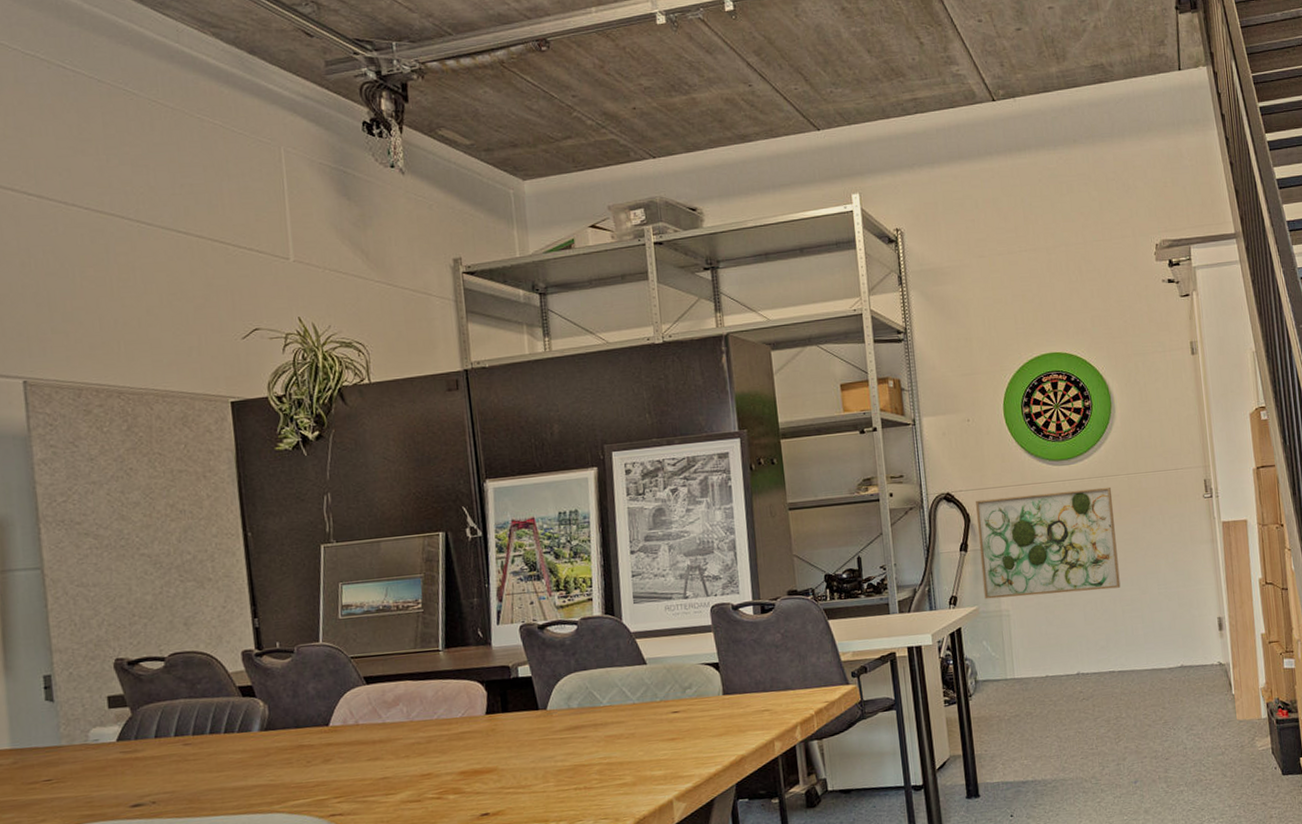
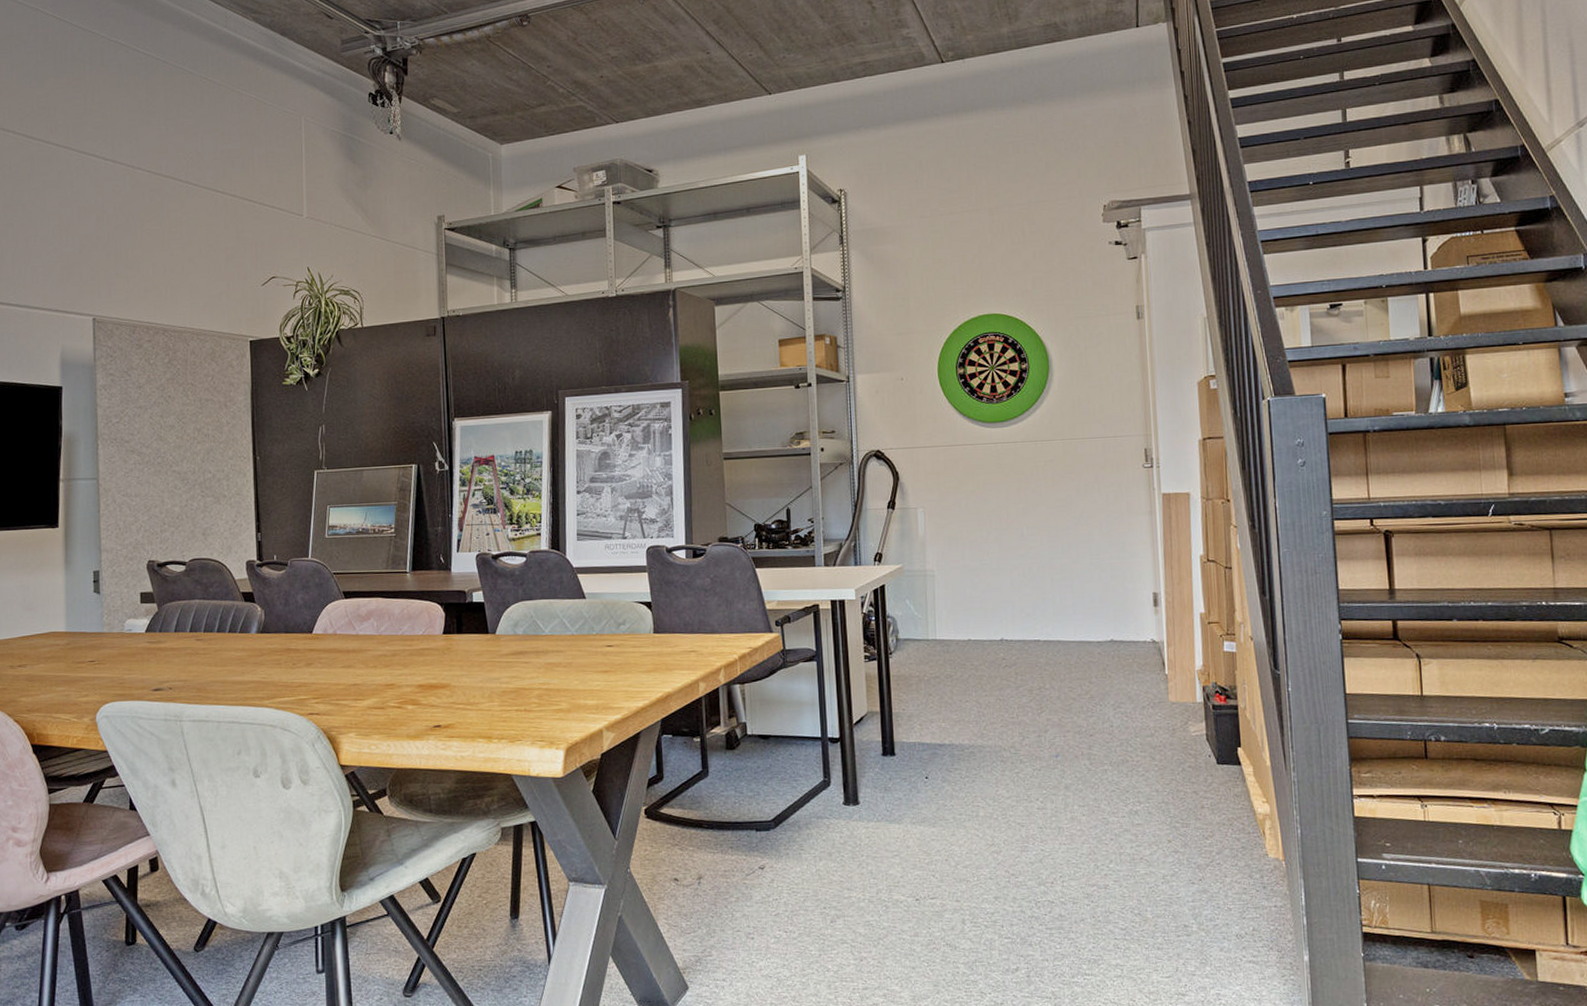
wall art: present [976,486,1121,600] -> none [905,451,1050,558]

